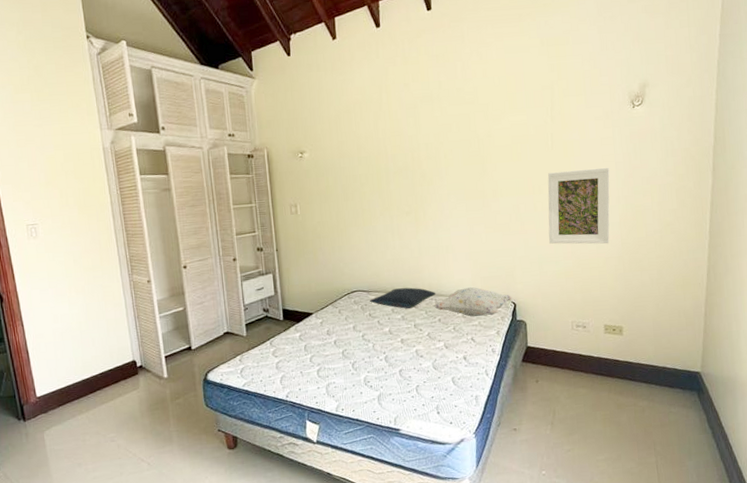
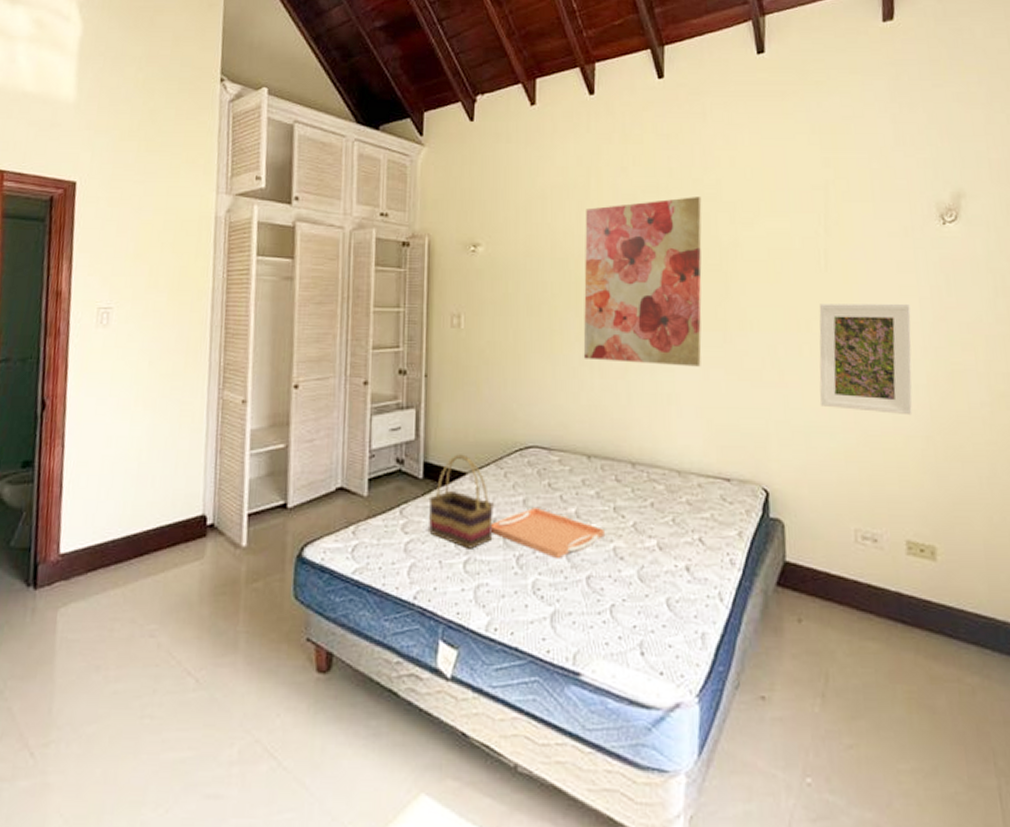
woven basket: none [288,301,335,362] -> present [427,454,493,549]
serving tray: none [333,330,409,362] -> present [491,506,604,559]
pillow: present [370,287,436,309] -> none [551,449,649,481]
wall art: none [380,102,468,228] -> present [583,197,702,367]
decorative pillow: present [433,287,513,317] -> none [643,459,764,507]

